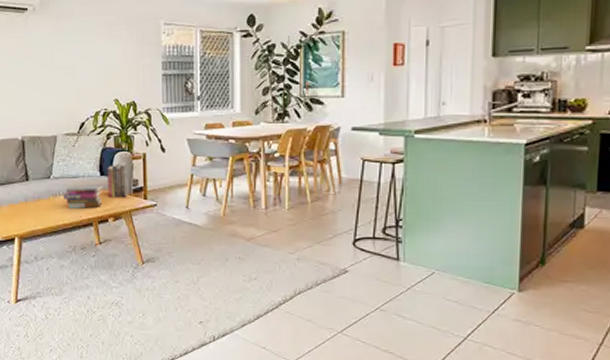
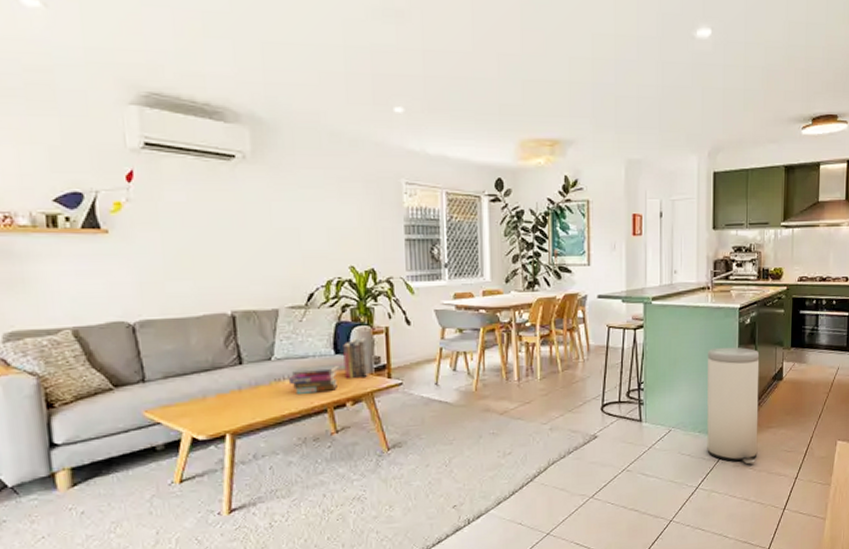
pedal bin: none [479,187,552,320] -> present [707,347,760,464]

